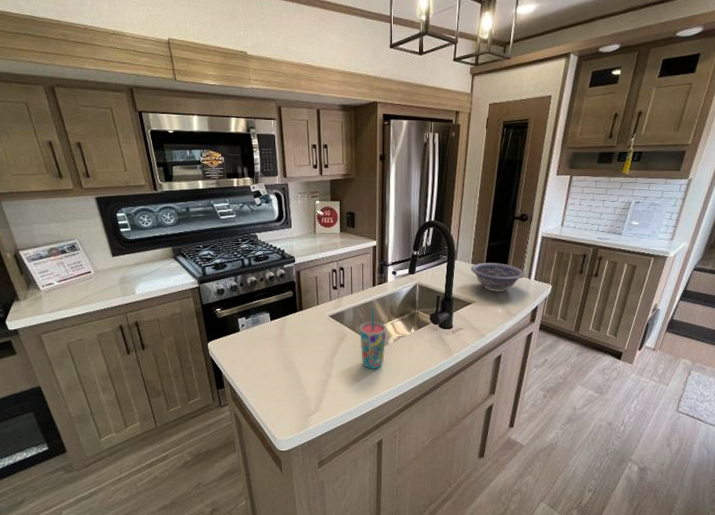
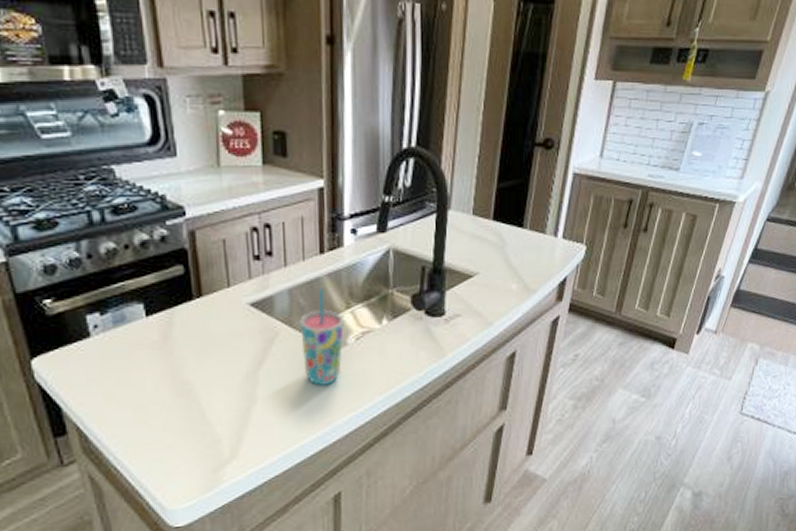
decorative bowl: present [470,262,525,292] -> none [471,212,550,258]

